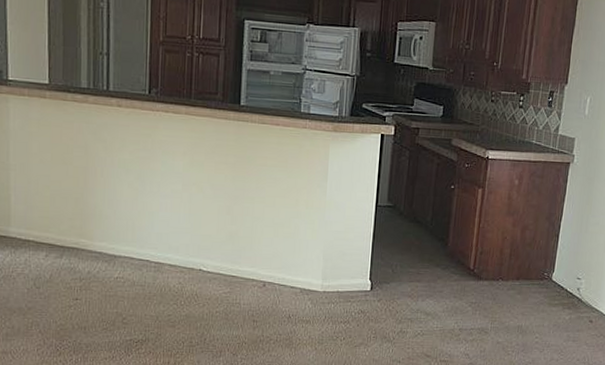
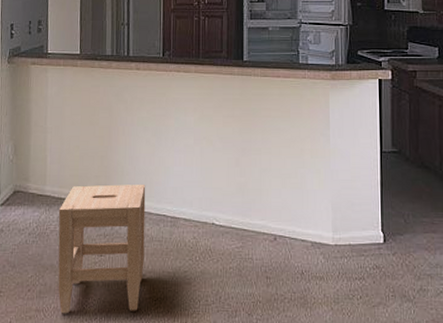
stool: none [26,228,128,356] -> present [58,184,146,314]

